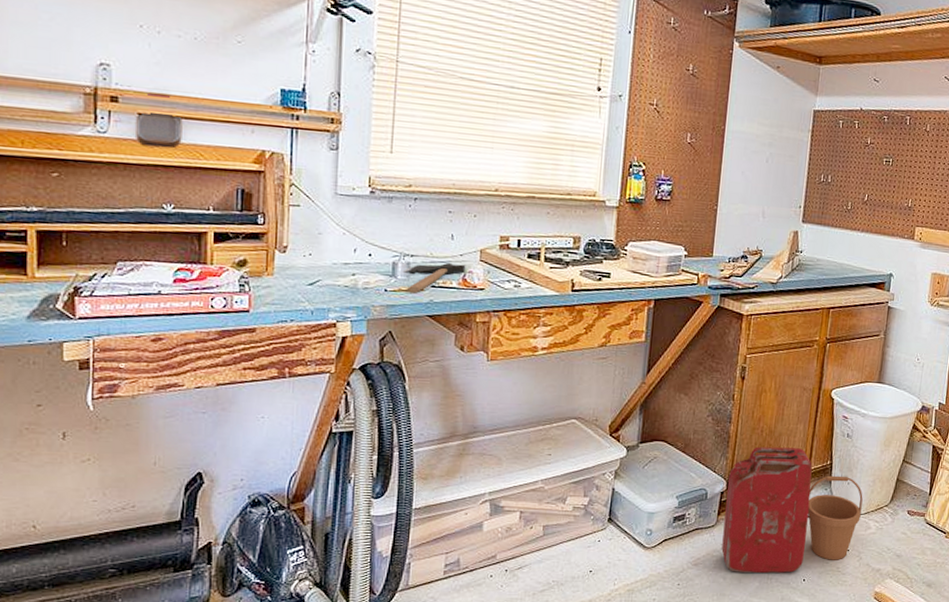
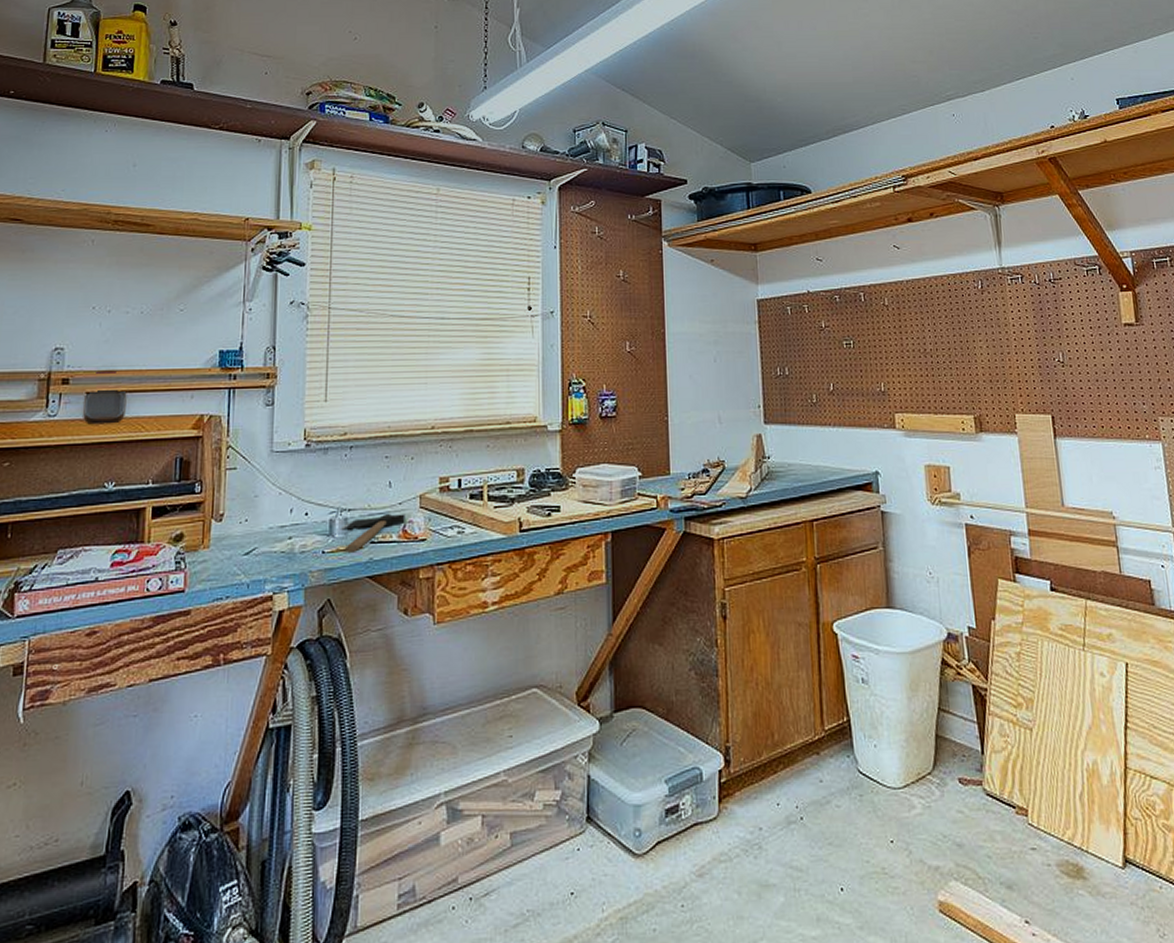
jerry can: present [721,446,813,573] -> none [725,703,836,884]
bucket: present [807,475,863,560] -> none [828,736,900,858]

